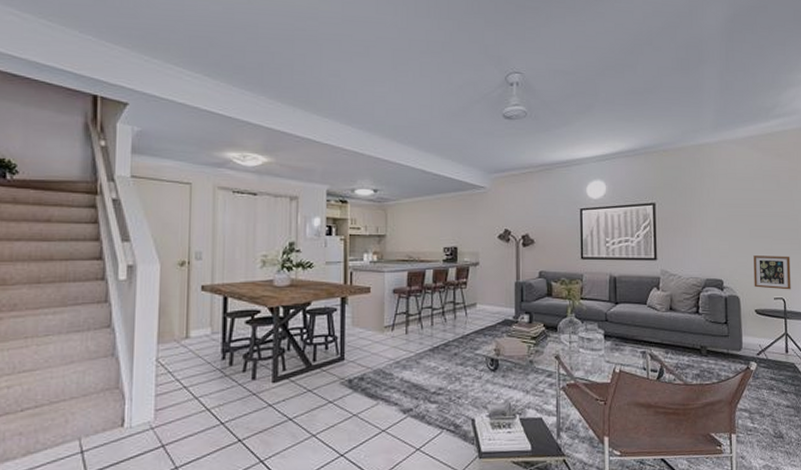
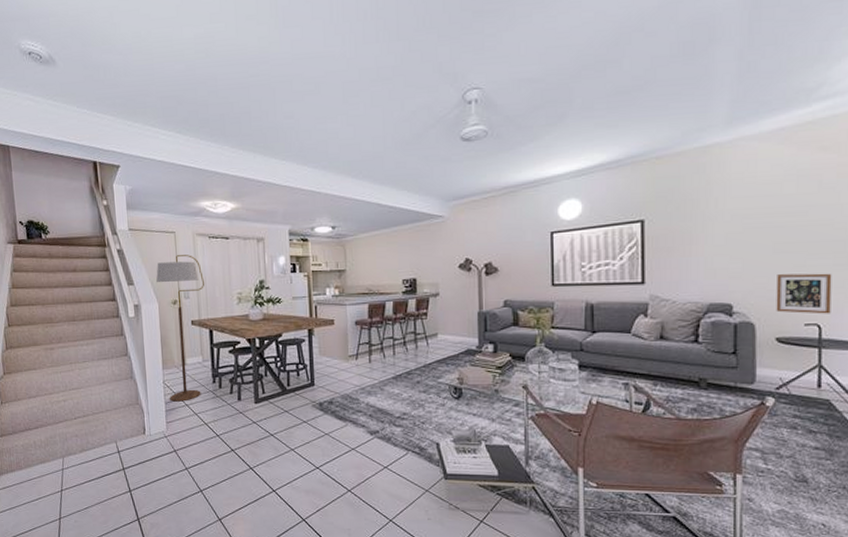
floor lamp: none [161,209,222,384] -> present [156,255,204,402]

